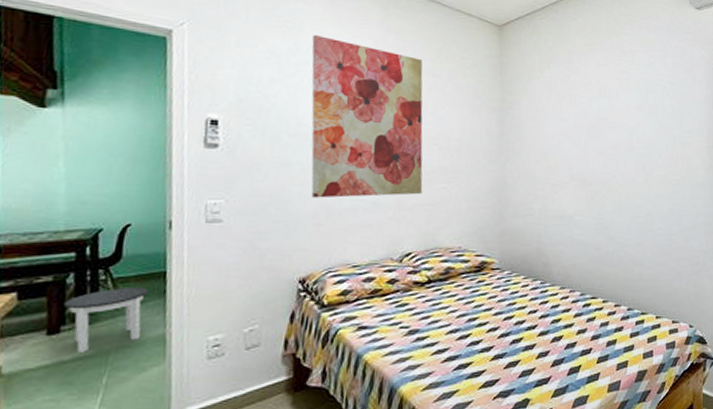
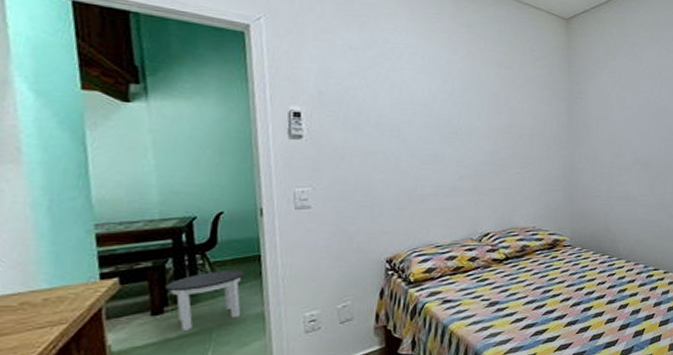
wall art: present [311,35,423,198] -> none [387,29,498,185]

